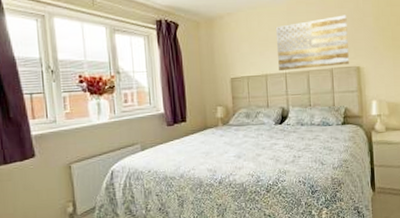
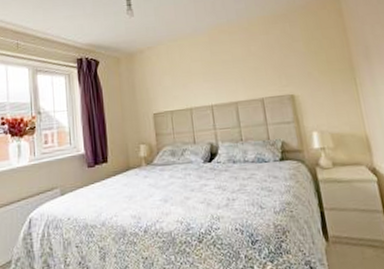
wall art: present [275,15,349,70] -> none [198,41,281,103]

